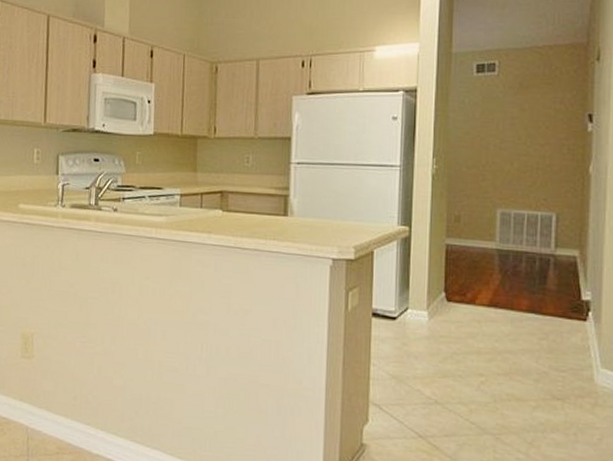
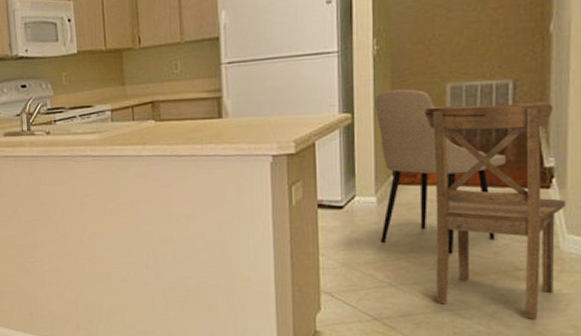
dining chair: none [430,209,549,377] -> present [375,89,507,254]
dining chair: none [476,229,600,451] -> present [425,102,566,319]

